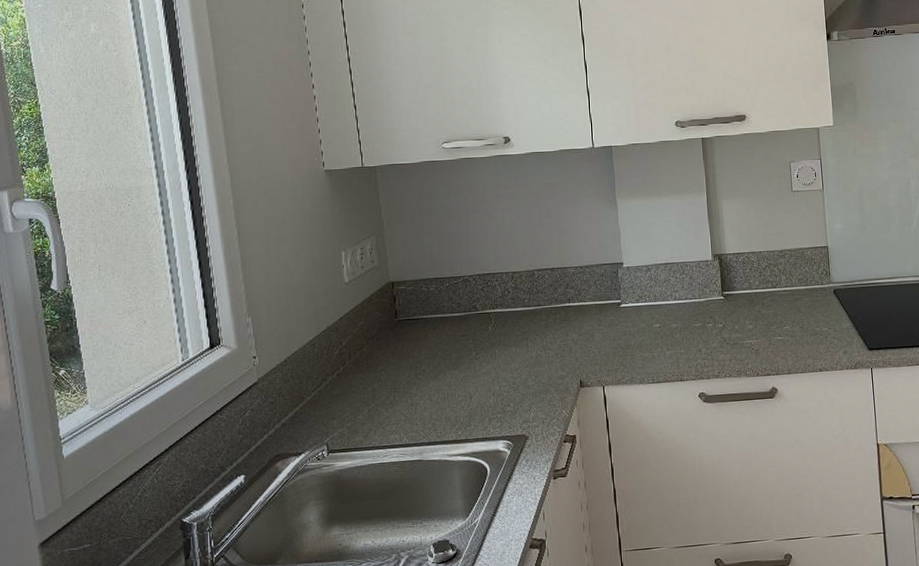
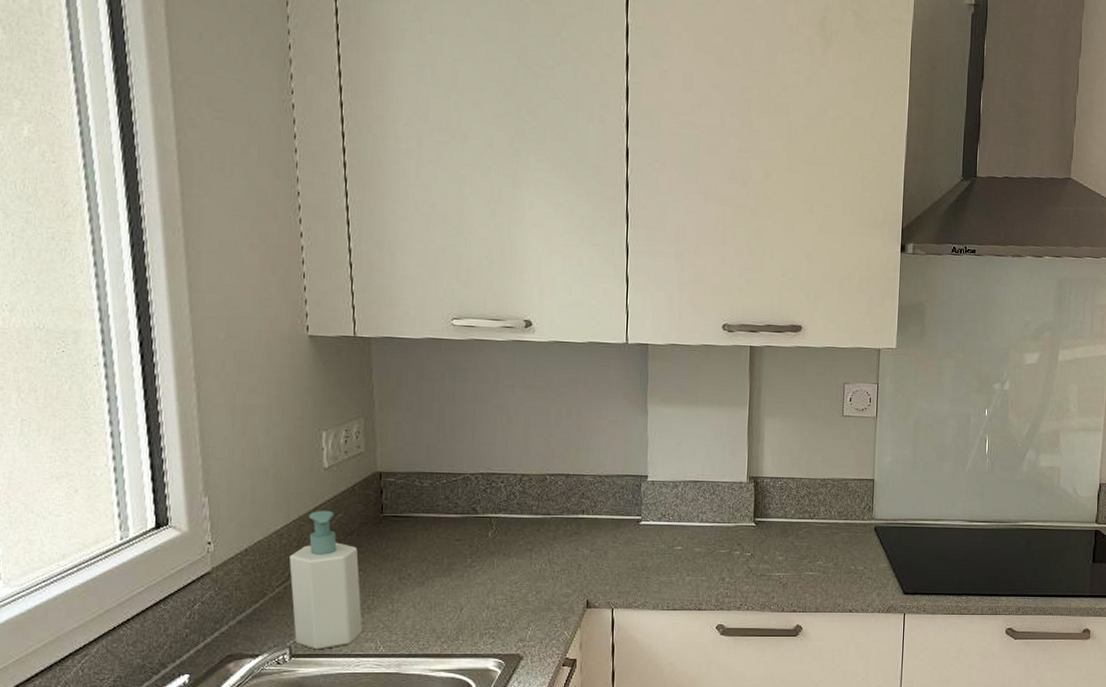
soap bottle: none [322,319,388,445] -> present [289,510,363,650]

